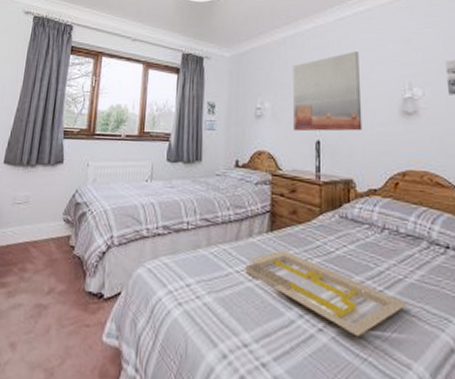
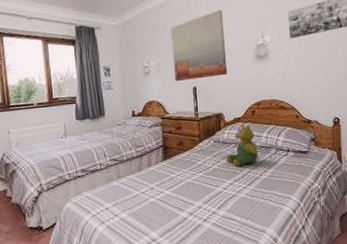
serving tray: present [246,250,408,337] -> none [149,172,263,220]
teddy bear: none [356,198,402,258] -> present [226,123,258,167]

